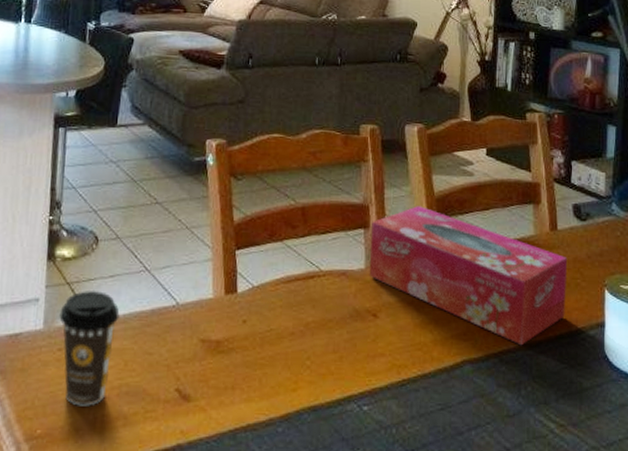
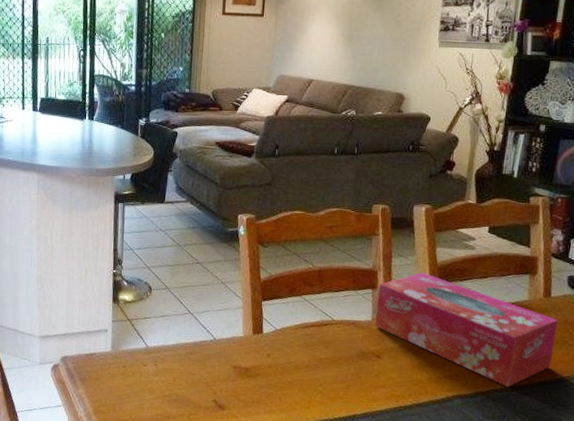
coffee cup: present [59,290,120,406] -> none [123,325,169,407]

